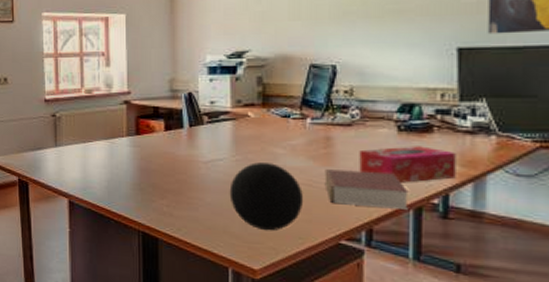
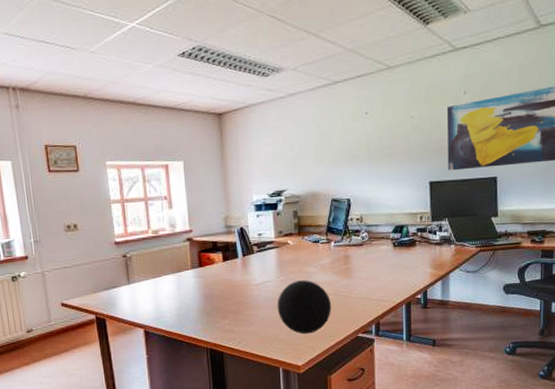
book: present [324,169,409,209] -> none [345,279,402,307]
tissue box: present [359,146,456,183] -> none [368,256,431,286]

